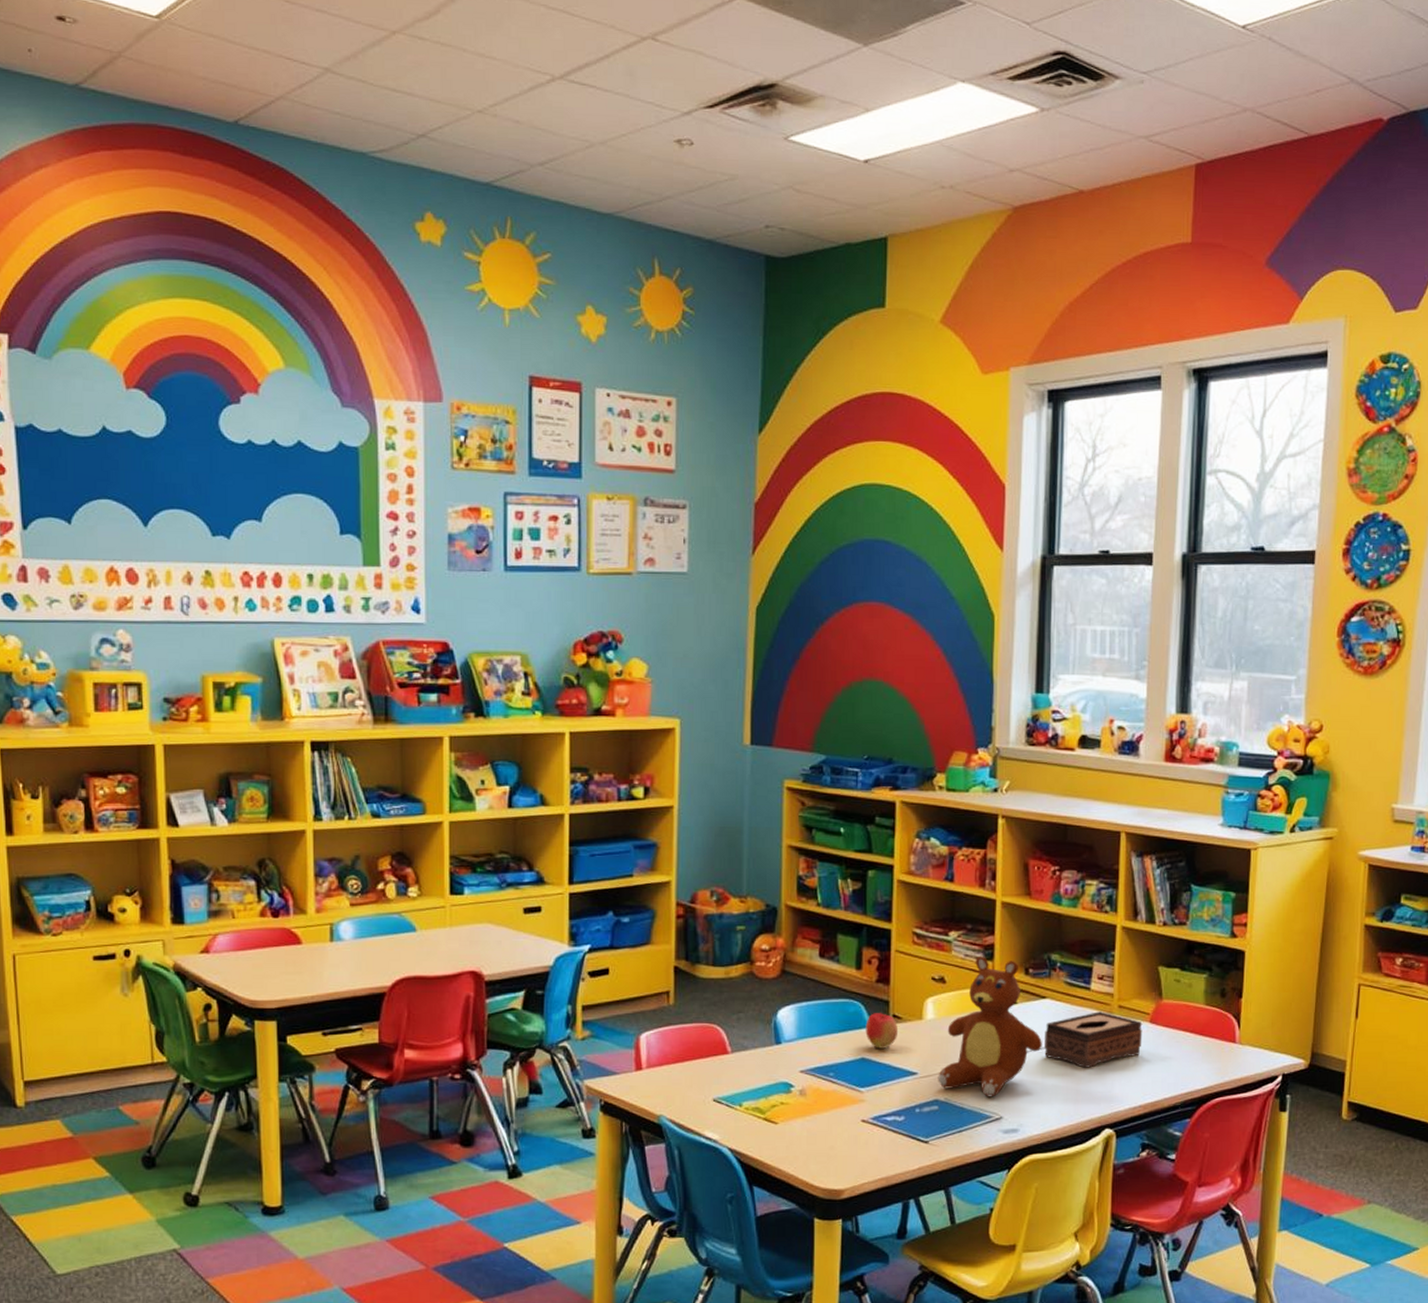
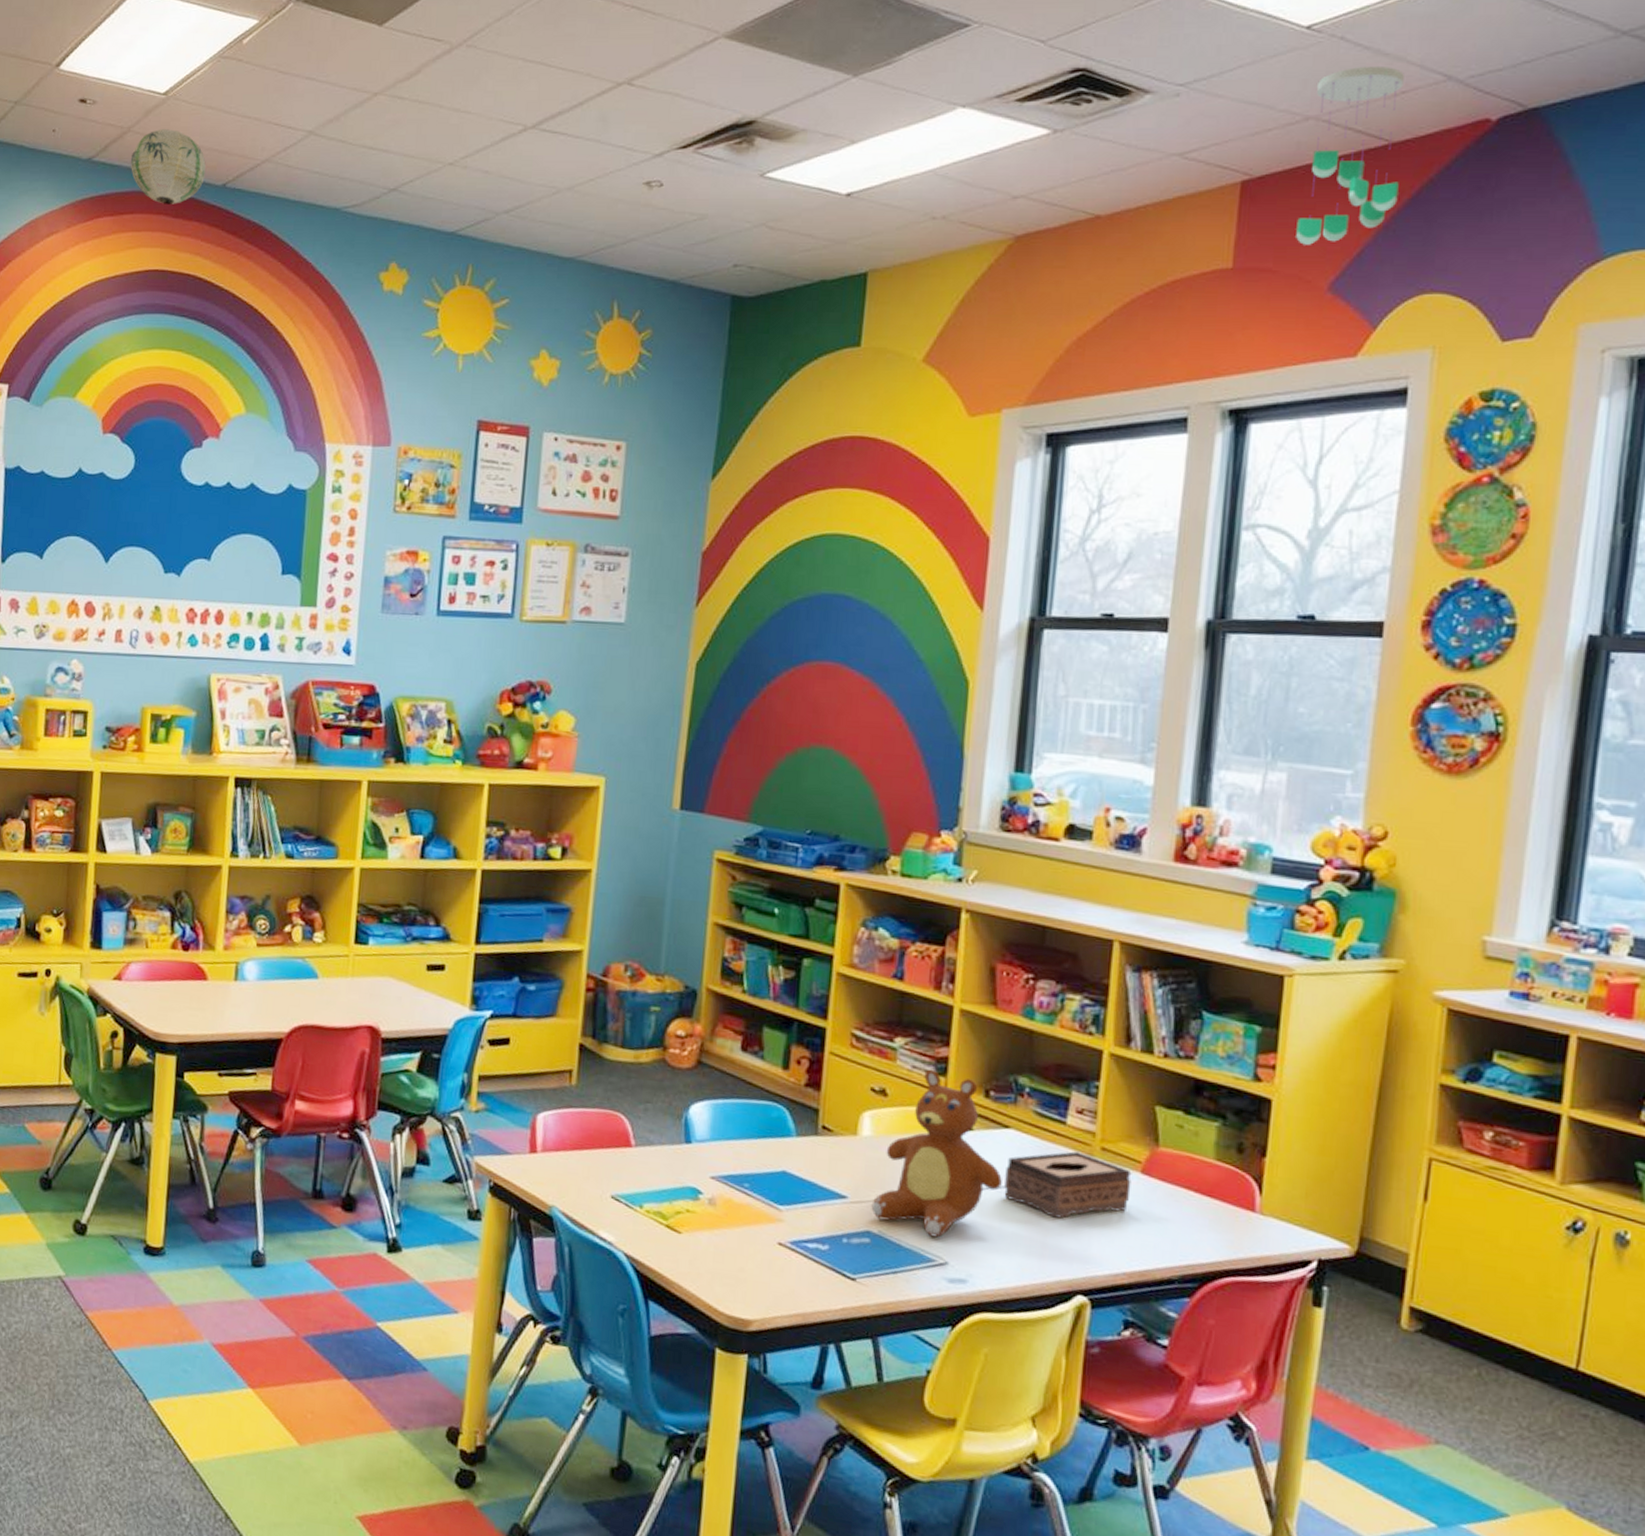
paper lantern: none [125,56,213,141] -> present [130,129,206,204]
apple: present [865,1013,899,1049] -> none [789,1121,828,1164]
ceiling mobile: none [1240,65,1318,224] -> present [1296,66,1404,245]

